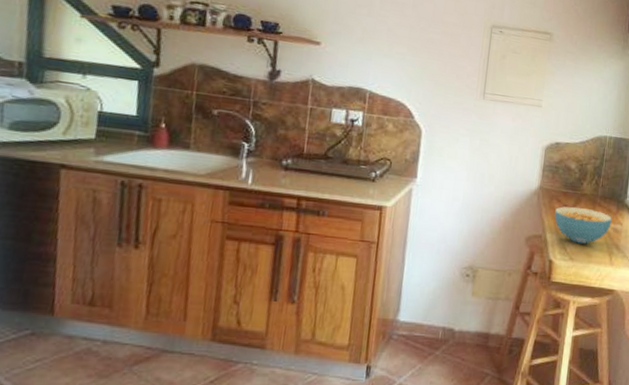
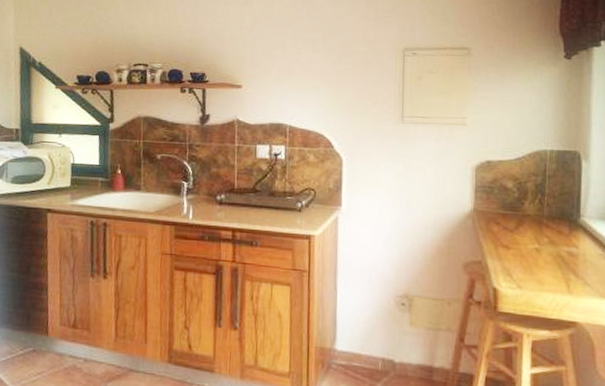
cereal bowl: present [554,206,612,244] -> none [494,229,564,270]

